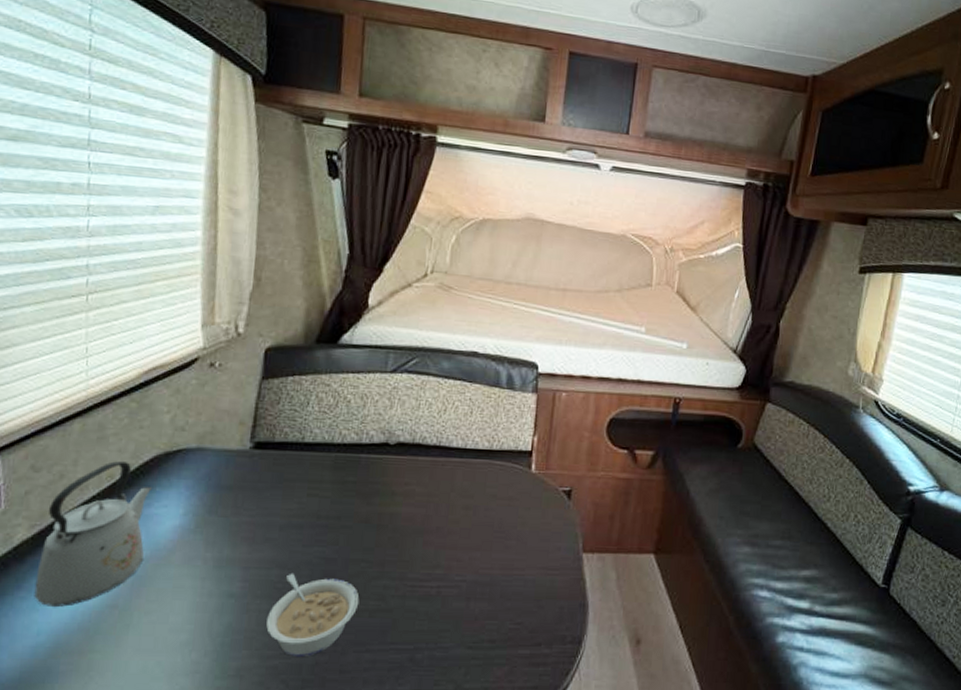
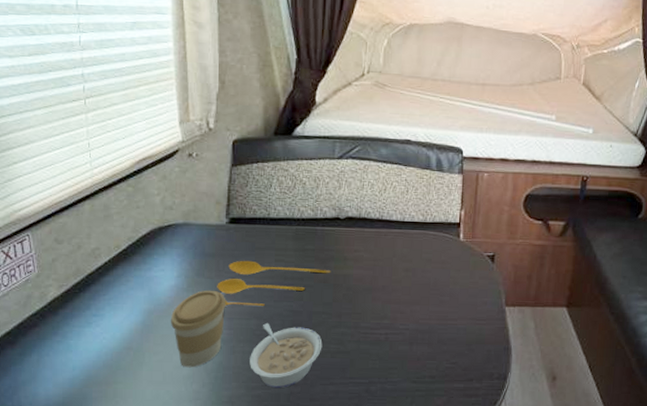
kettle: present [34,461,152,608] -> none [67,235,150,349]
coffee cup: none [170,531,243,631] -> present [171,290,226,368]
spoon: none [232,494,375,553] -> present [217,260,331,307]

